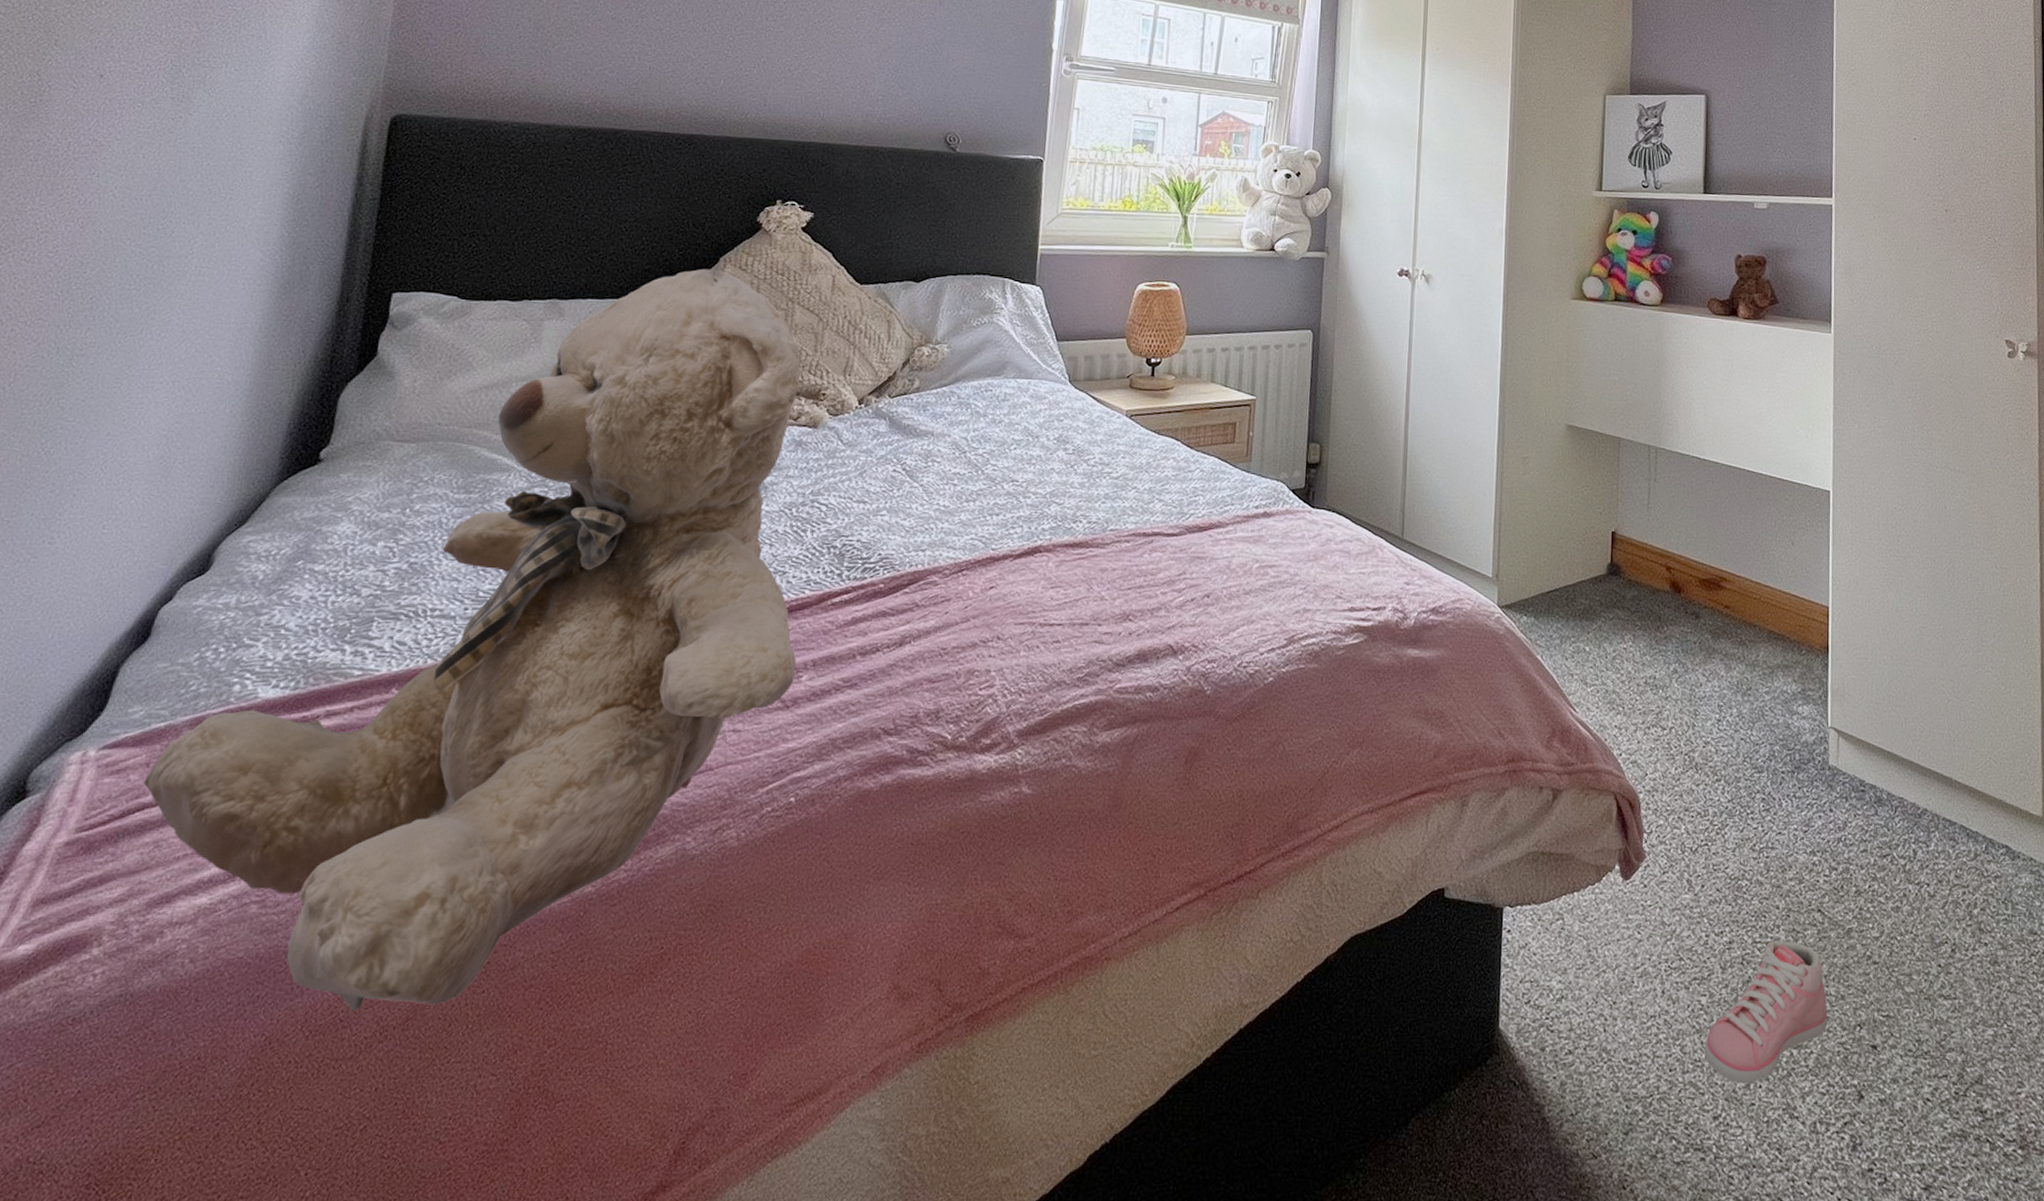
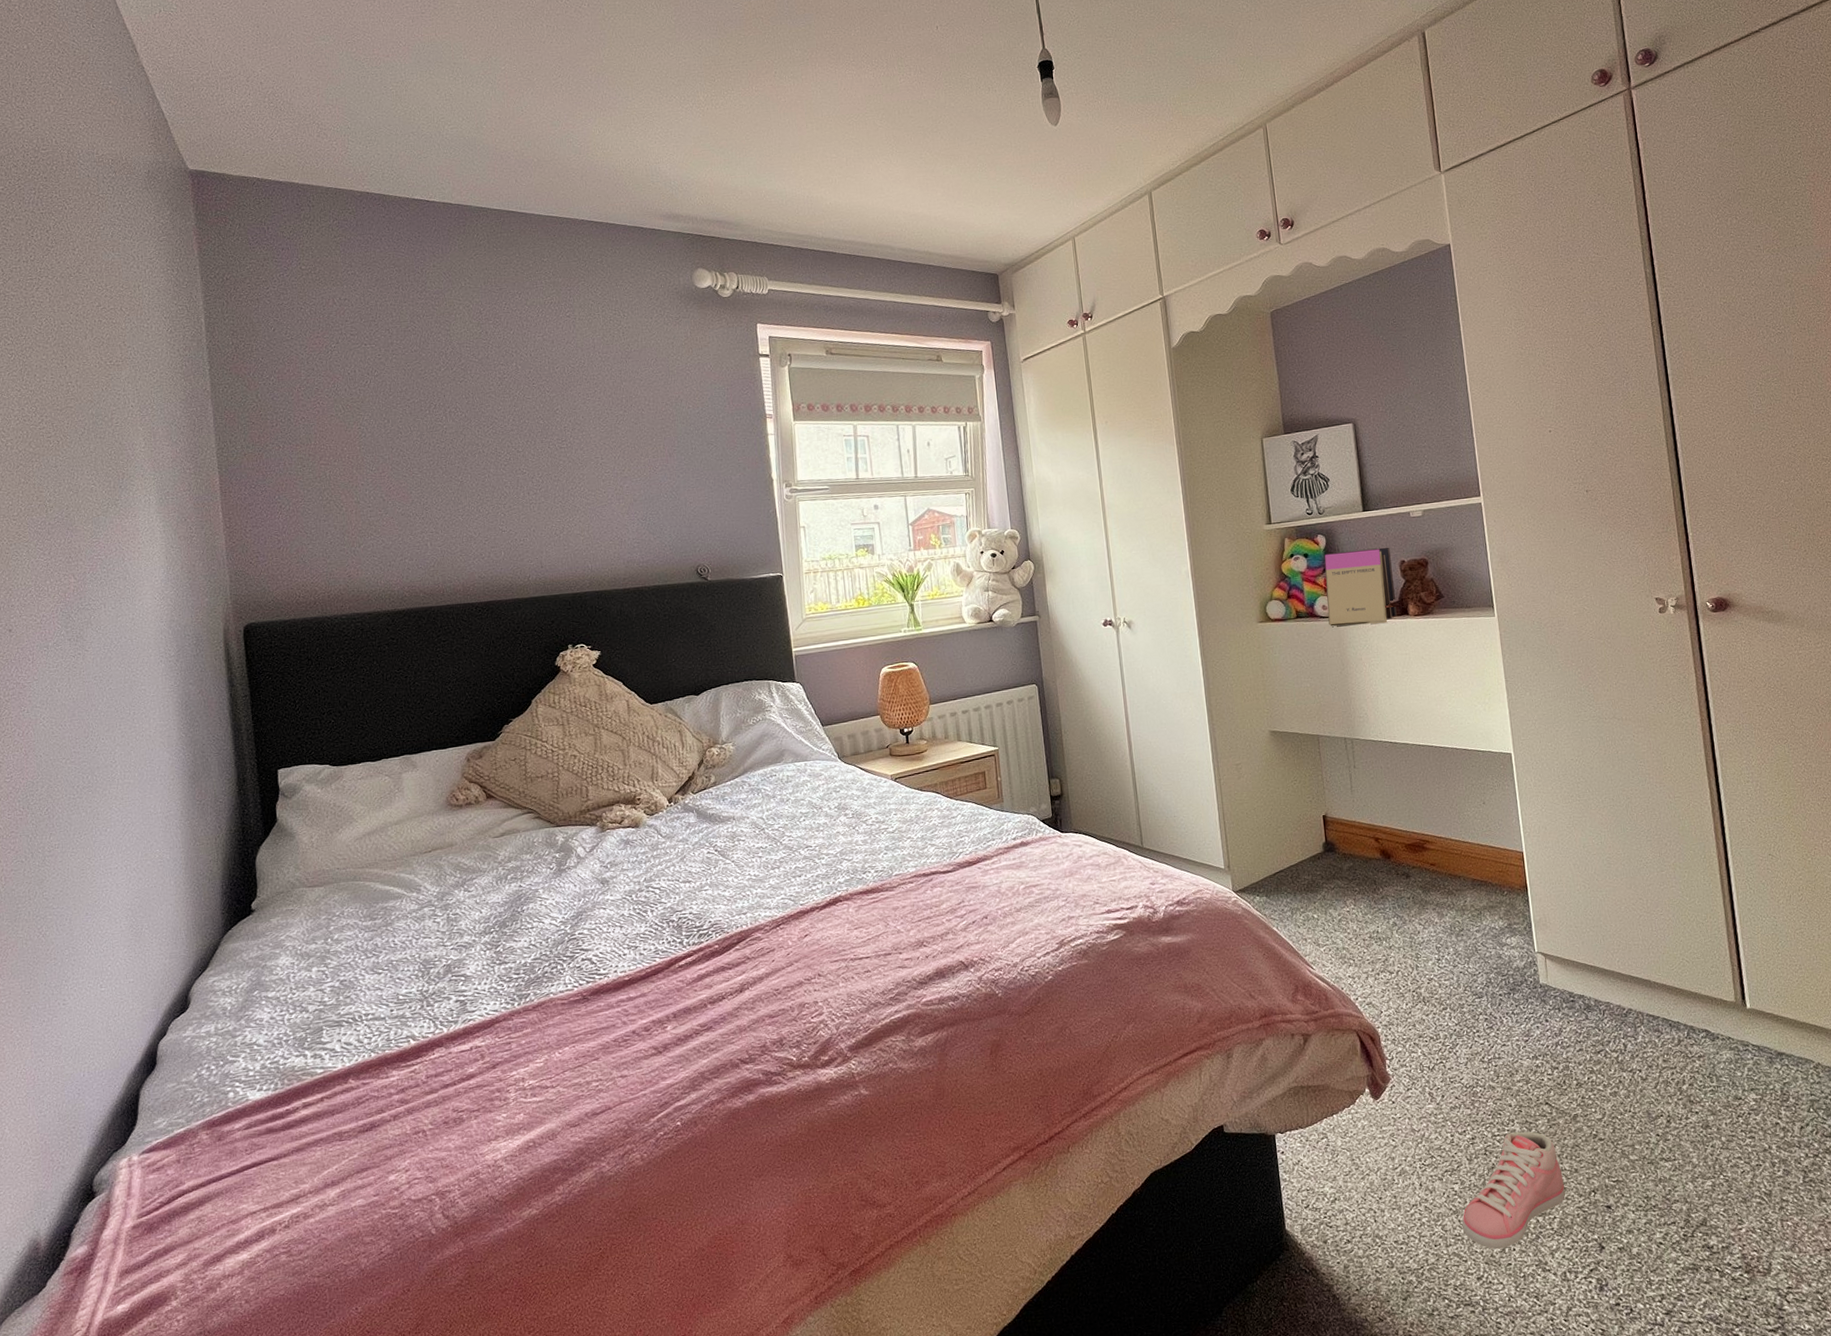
teddy bear: present [143,268,802,1011] -> none [178,710,661,1324]
books: none [1649,233,1727,321] -> present [1324,547,1397,627]

